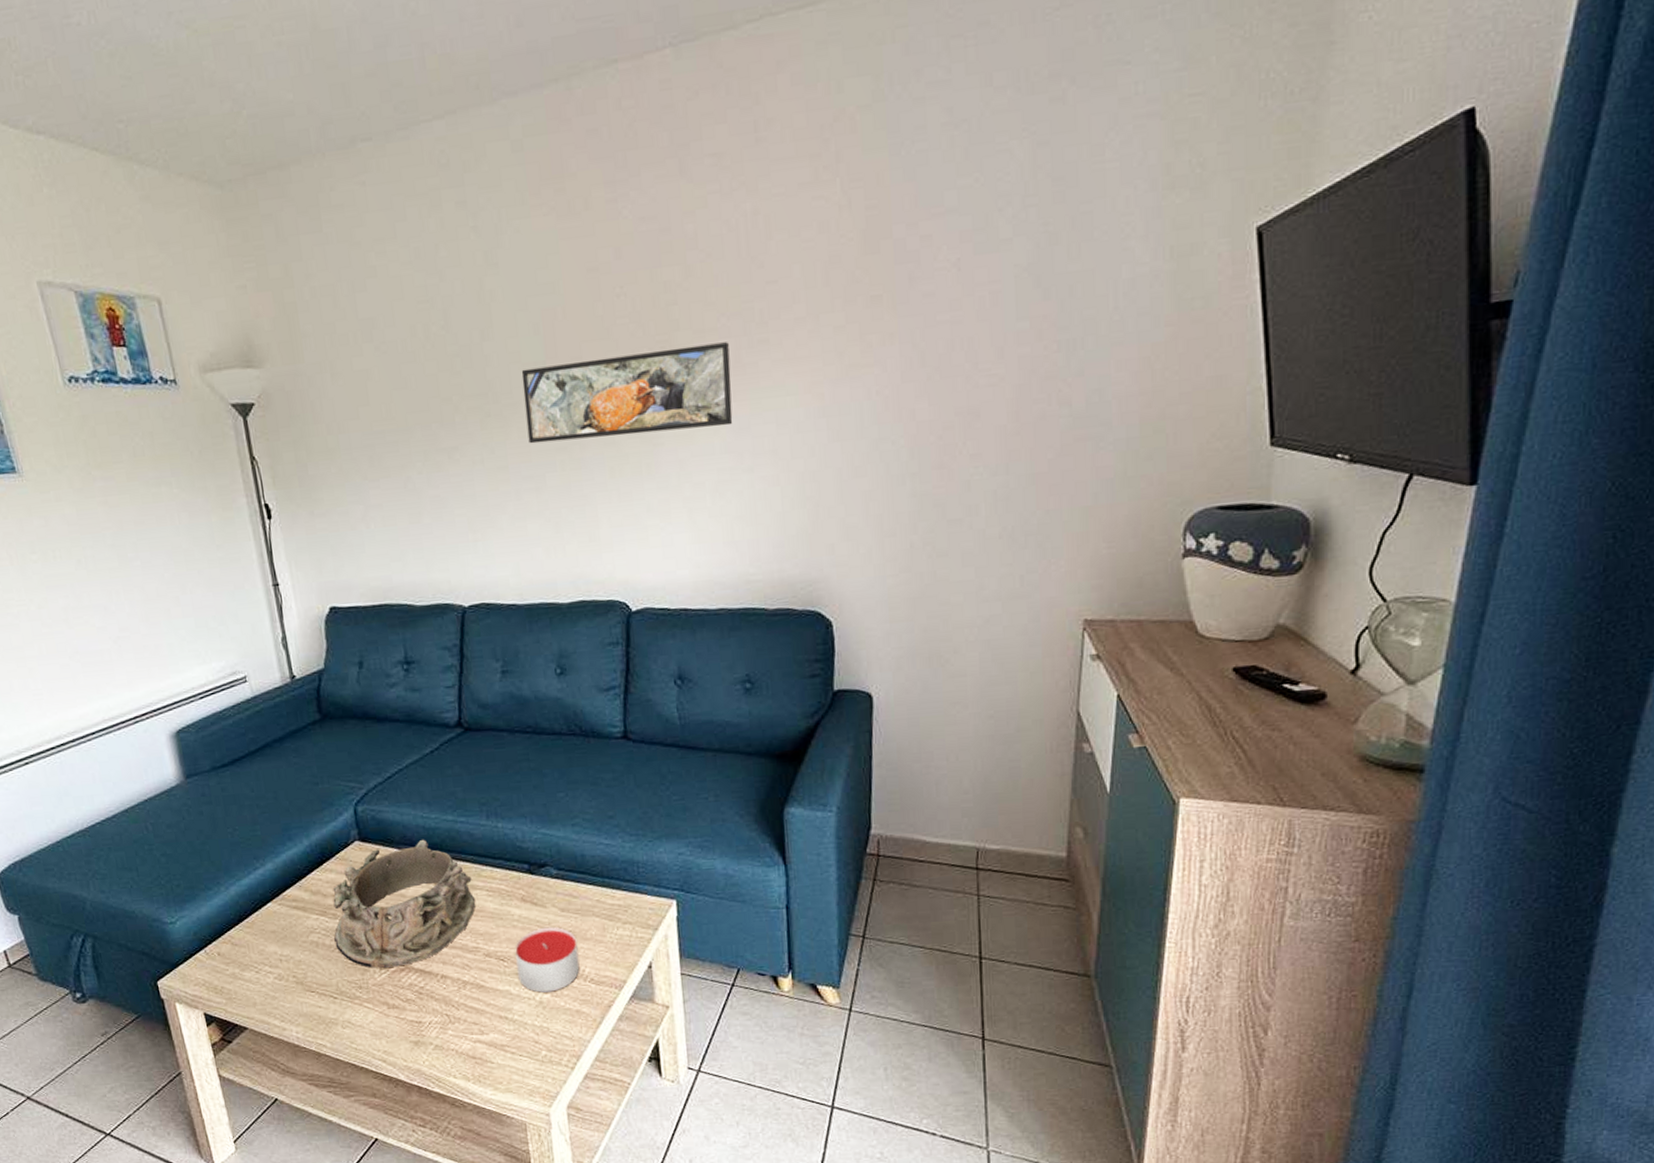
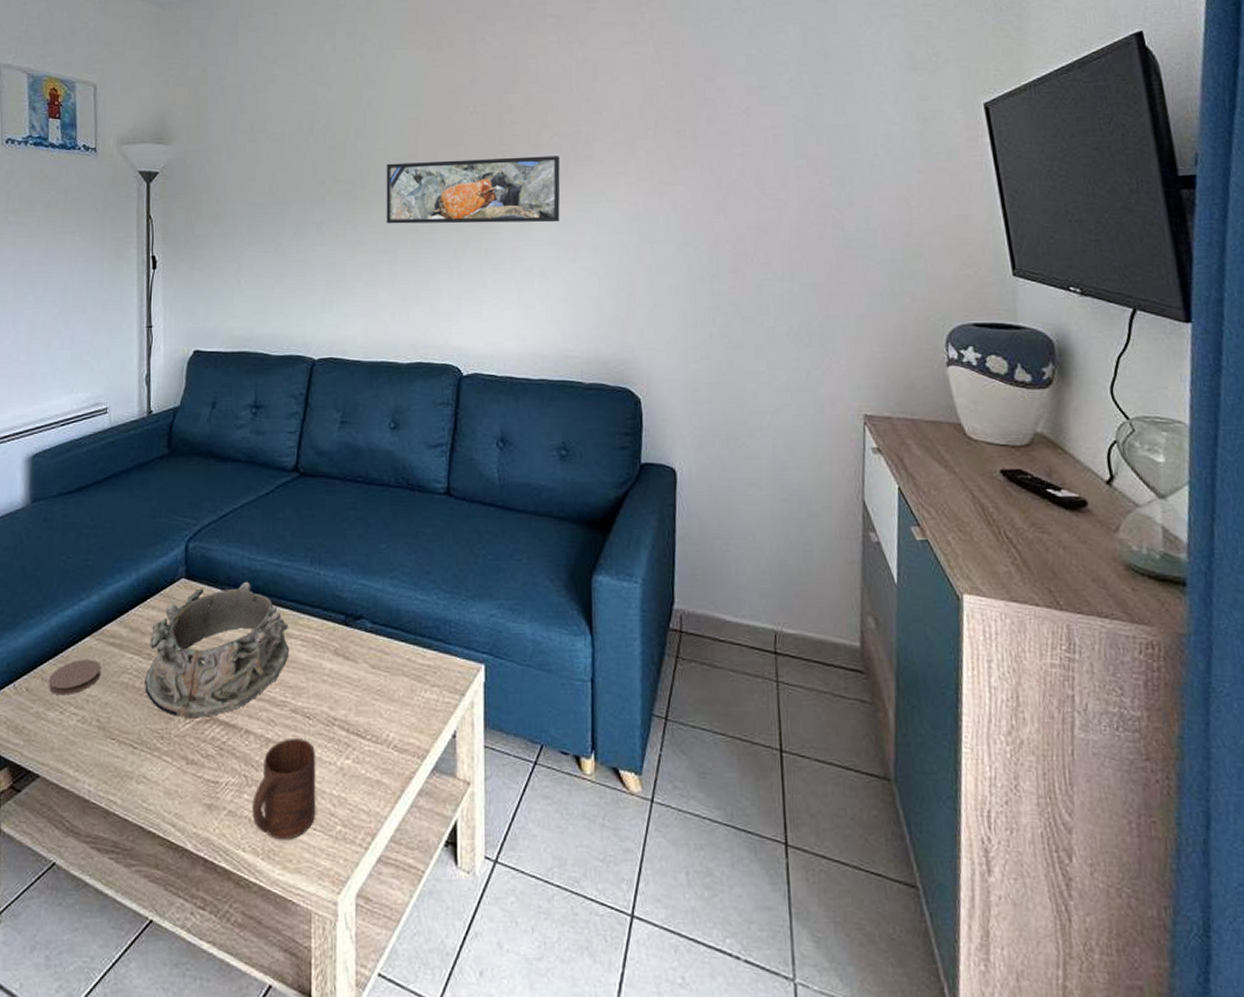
coaster: none [238,923,290,957] -> present [48,660,101,696]
cup: none [457,979,520,1066] -> present [252,739,315,839]
candle: present [515,927,580,993] -> none [322,684,384,757]

